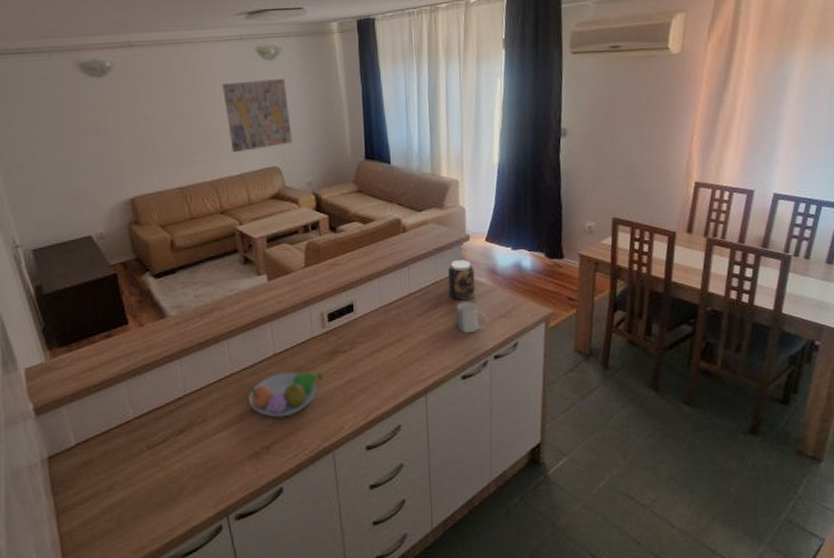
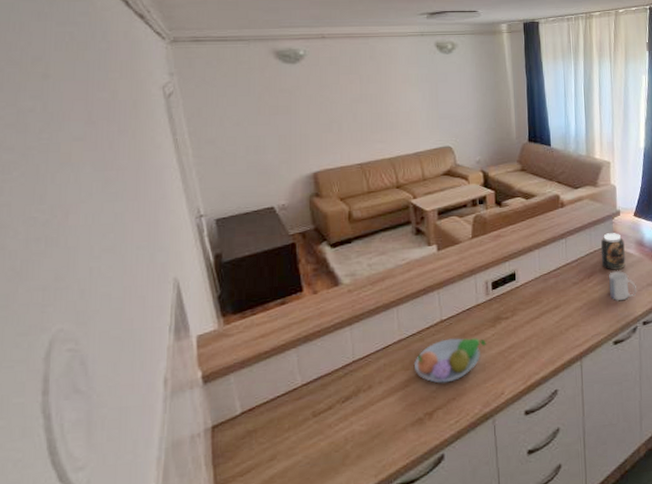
wall art: present [222,79,292,153] -> none [404,70,464,134]

